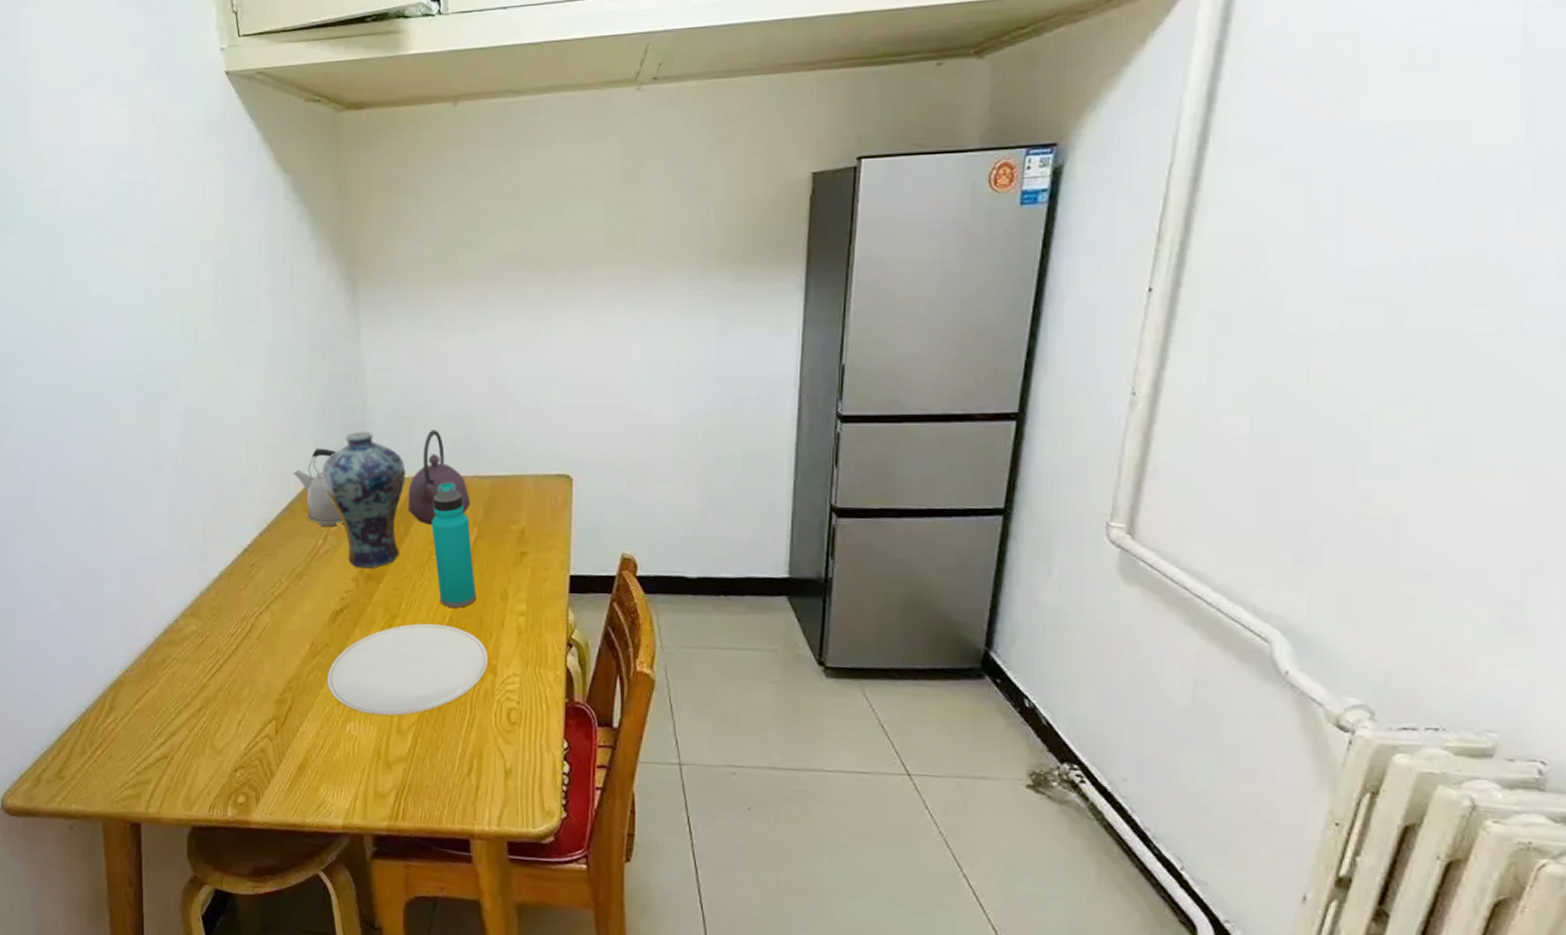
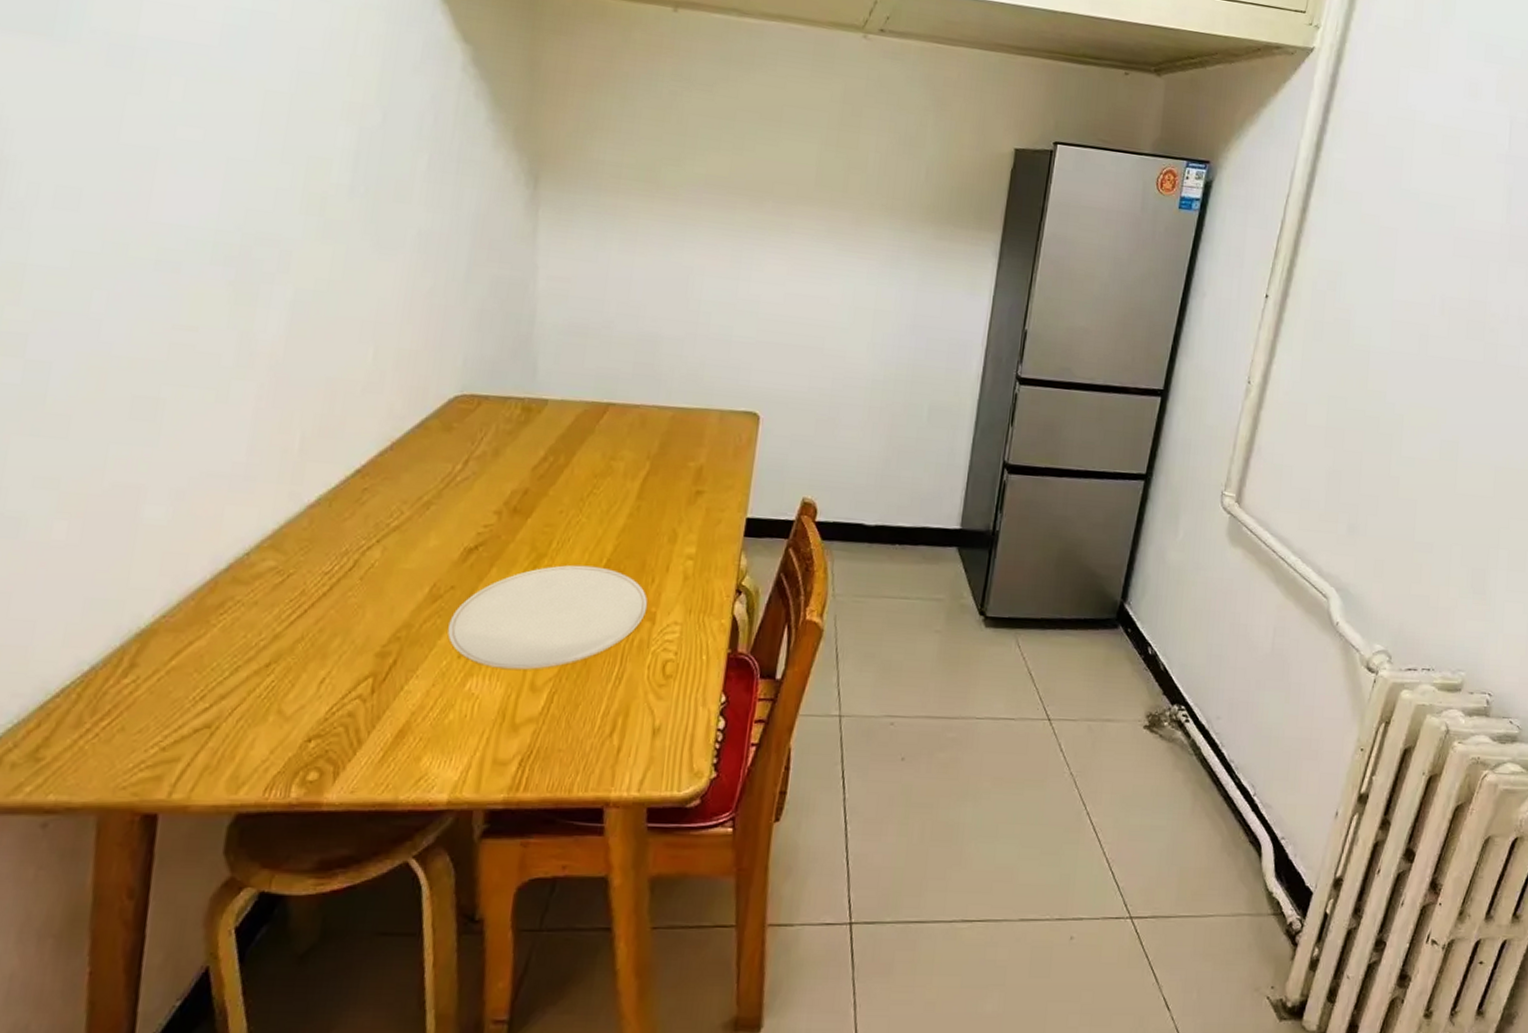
kettle: present [293,448,343,526] -> none [433,358,492,450]
vase: present [321,431,406,569] -> none [469,344,574,501]
teapot: present [407,430,470,526] -> none [571,351,646,457]
water bottle: present [432,482,477,608] -> none [597,410,643,549]

